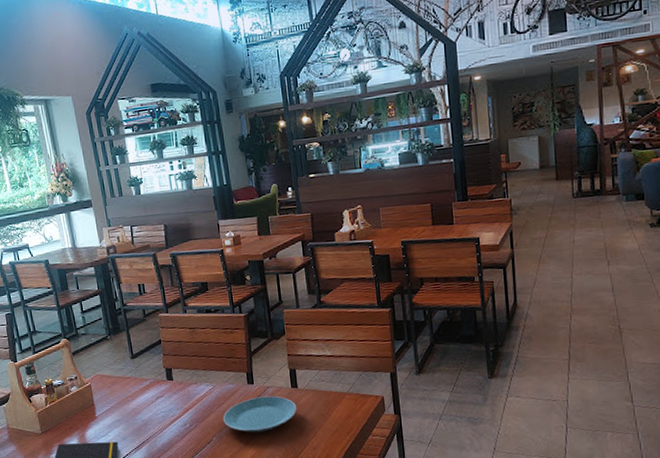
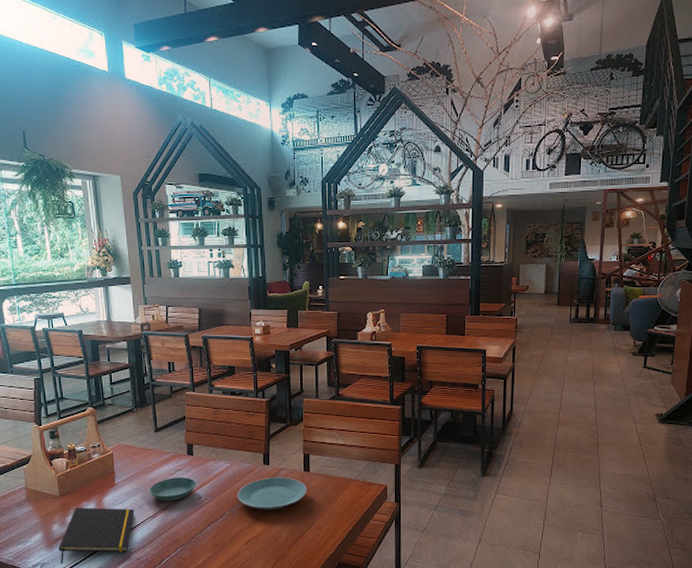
saucer: none [131,404,180,431] -> present [149,477,197,501]

